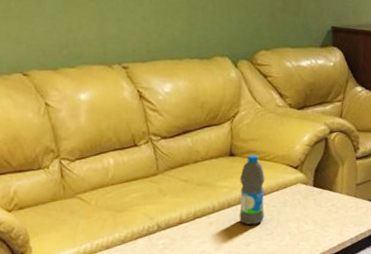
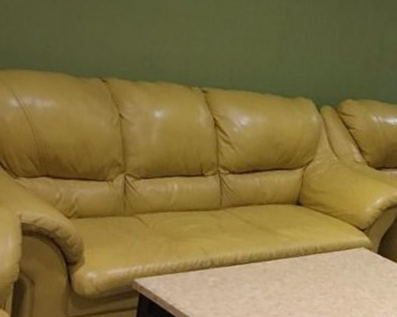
water bottle: present [239,154,265,225] -> none [295,208,329,281]

